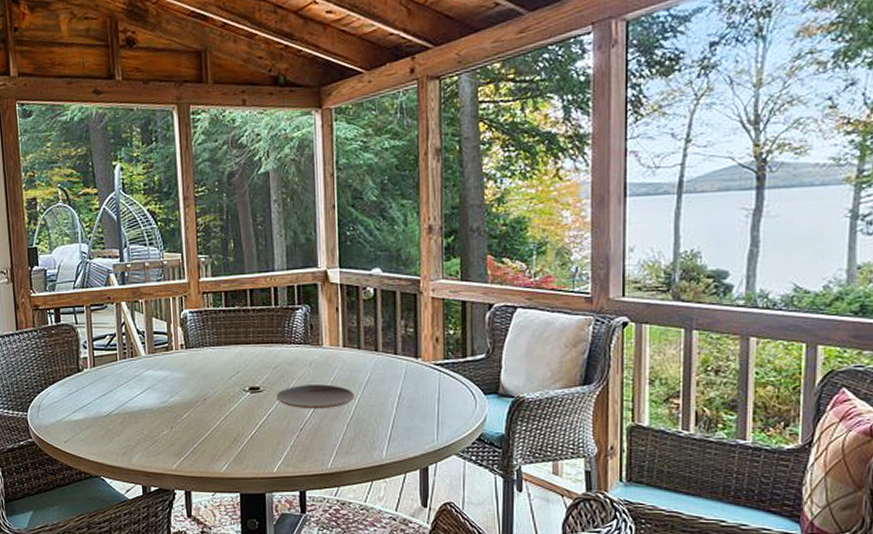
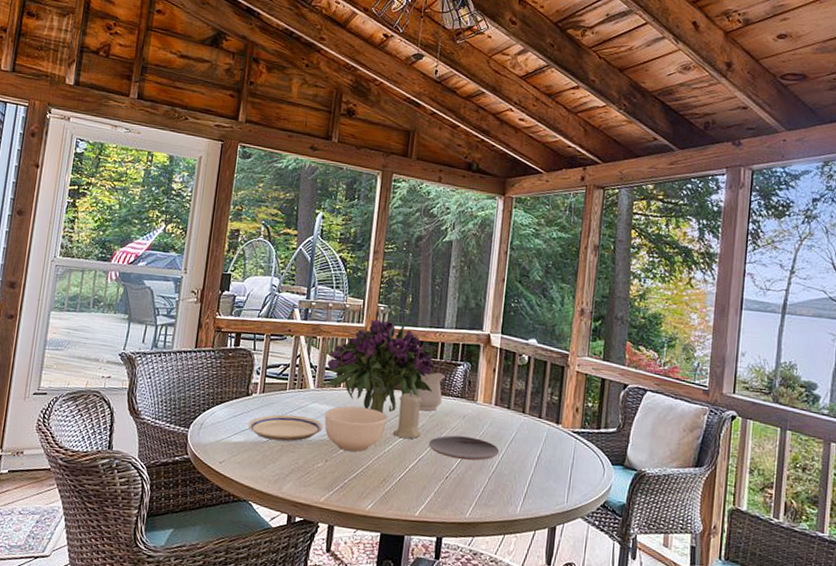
plate: none [85,386,162,414] -> present [247,414,323,442]
bouquet: none [152,270,272,372] -> present [321,319,435,414]
bowl: none [161,367,228,415] -> present [324,406,387,452]
candle: none [235,344,267,395] -> present [392,391,422,439]
pitcher: none [247,320,284,363] -> present [409,372,445,411]

